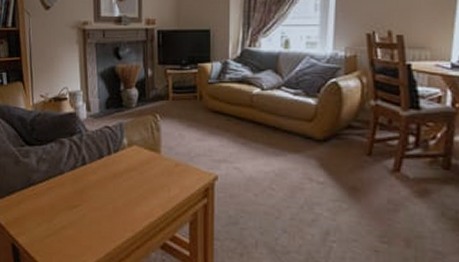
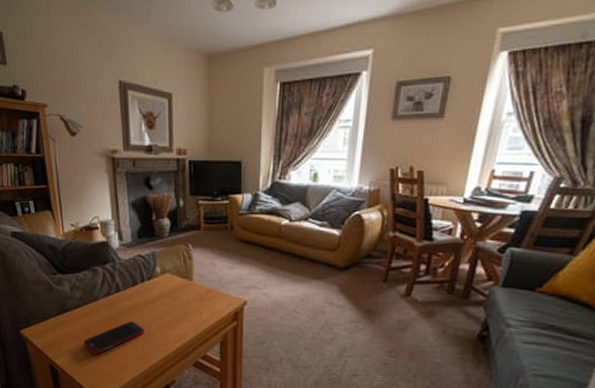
cell phone: none [47,197,110,233] -> present [83,321,144,355]

